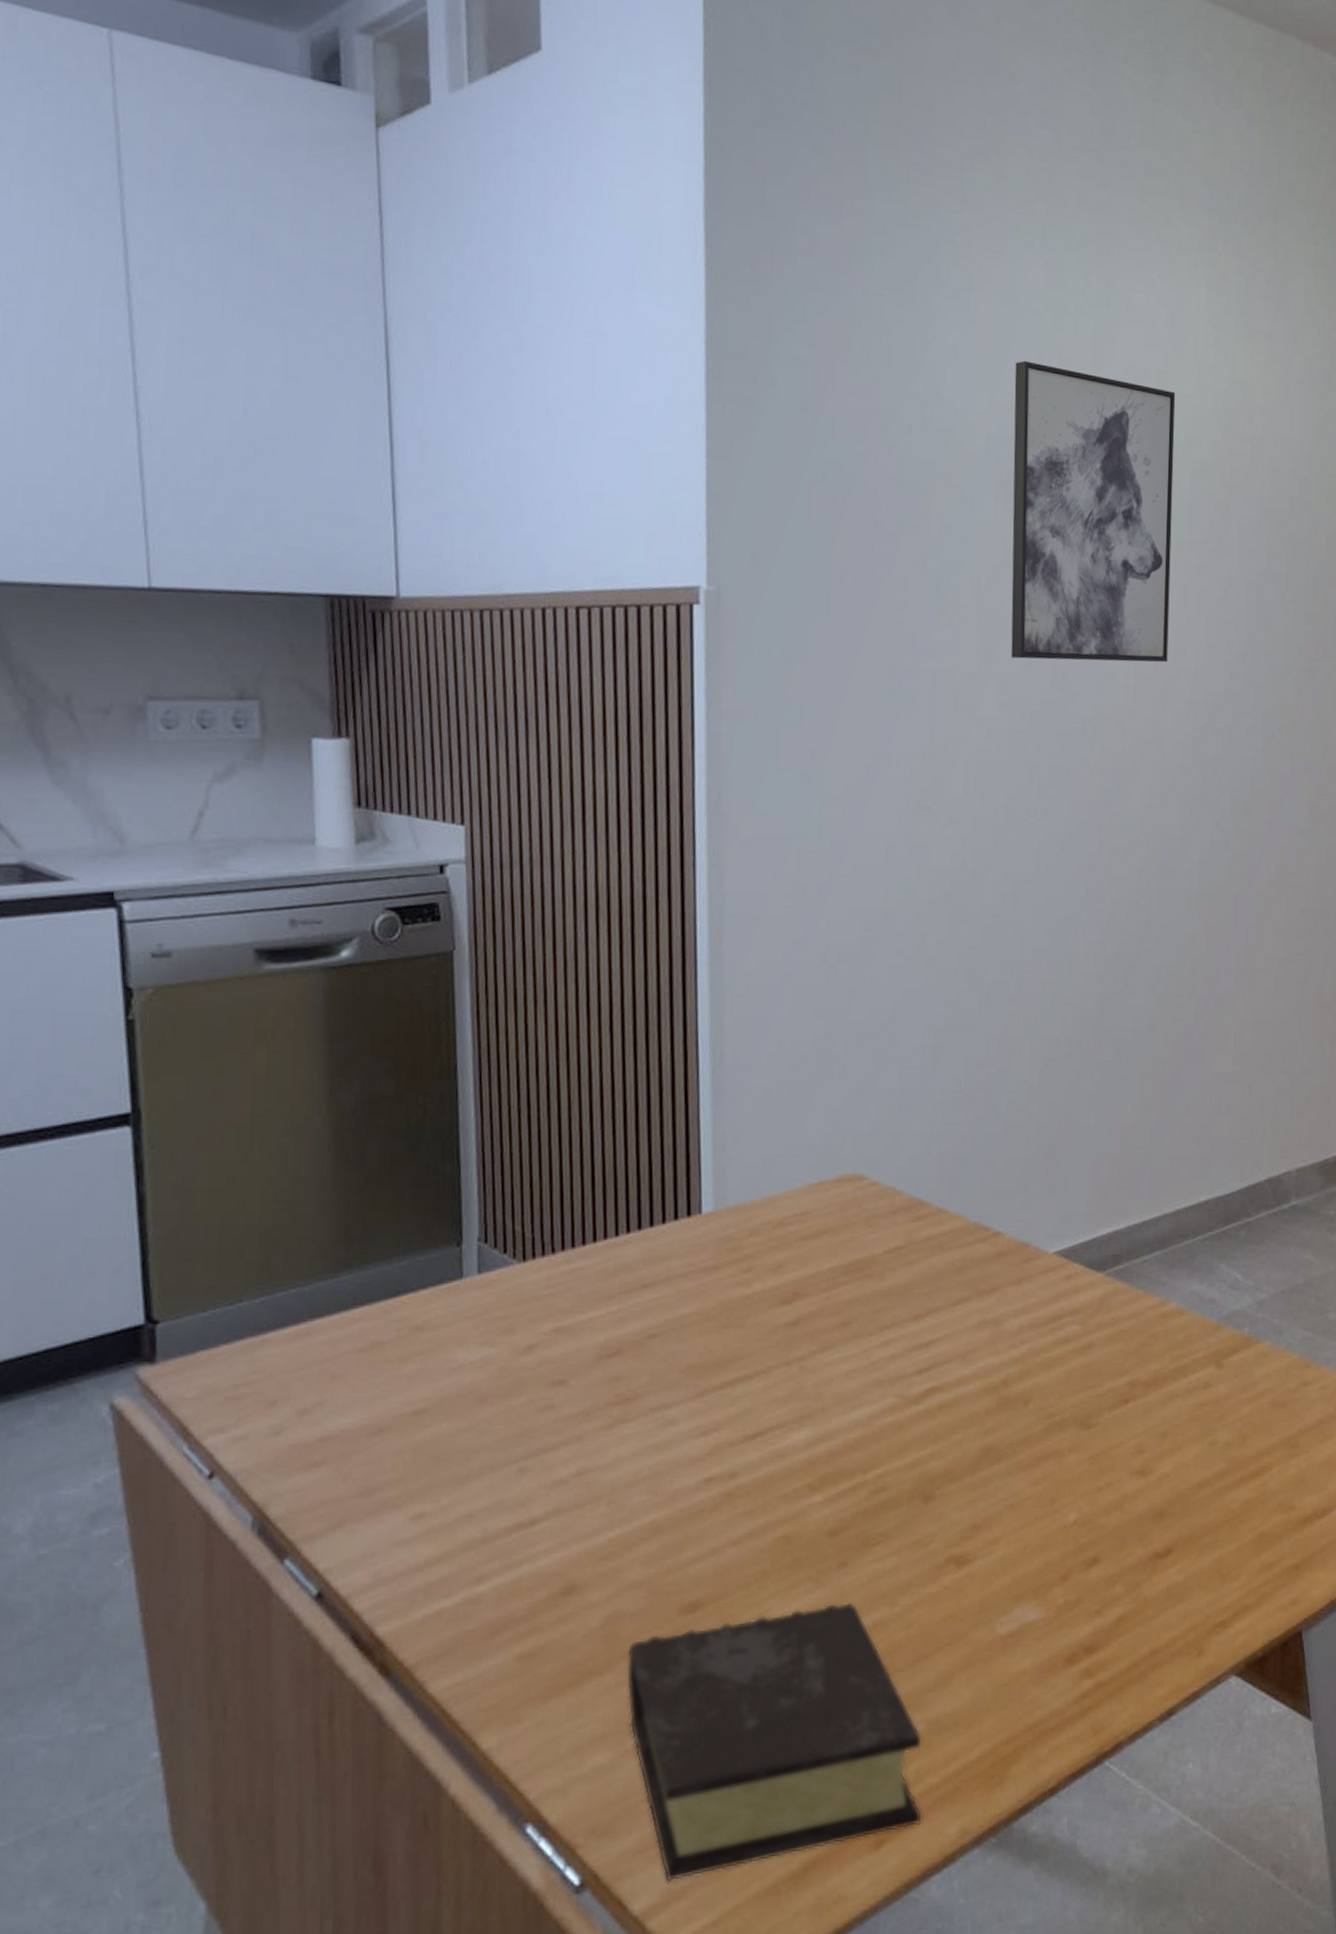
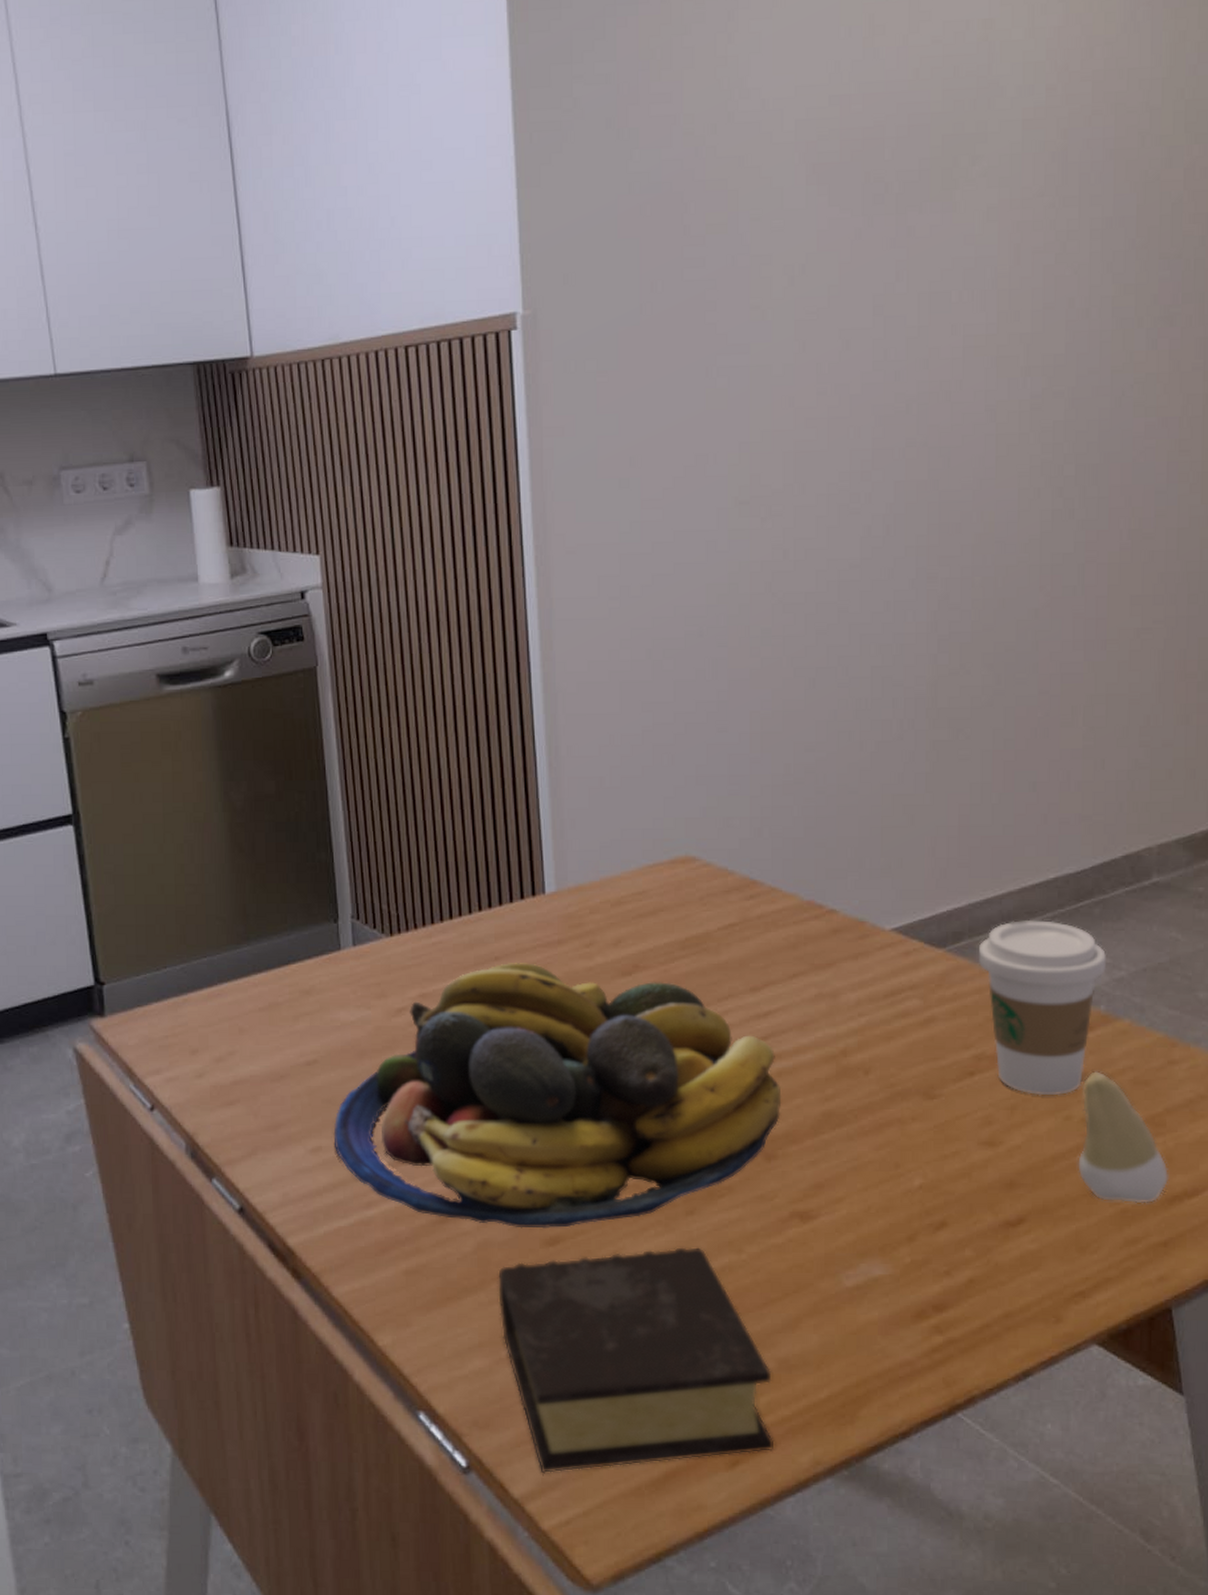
fruit bowl: none [441,1291,942,1595] -> present [333,963,782,1229]
wall art: present [1011,360,1176,663] -> none [823,35,1003,344]
coffee cup: none [1136,1243,1251,1422] -> present [979,920,1107,1096]
tooth: none [1221,1394,1302,1528] -> present [1078,1071,1170,1204]

